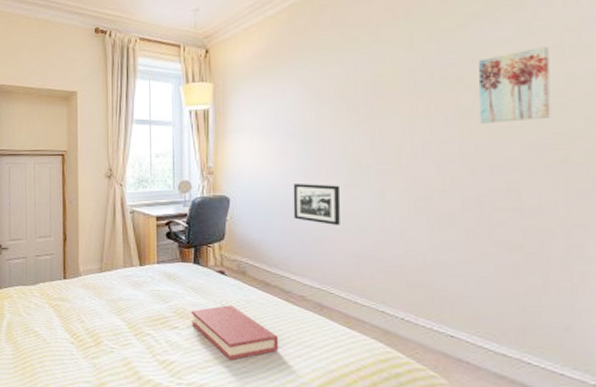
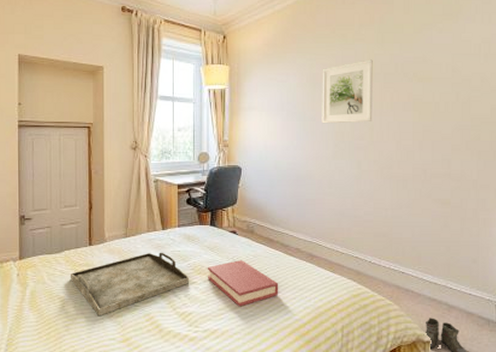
serving tray: none [44,290,171,356] -> present [70,252,190,317]
picture frame: present [293,184,341,226] -> none [292,155,329,190]
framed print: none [328,64,400,146] -> present [322,59,373,124]
wall art: present [478,47,551,123] -> none [426,53,471,109]

